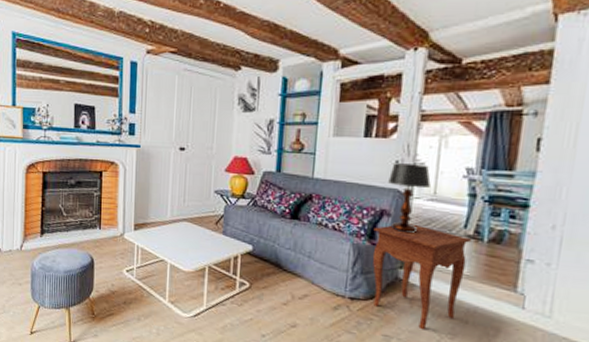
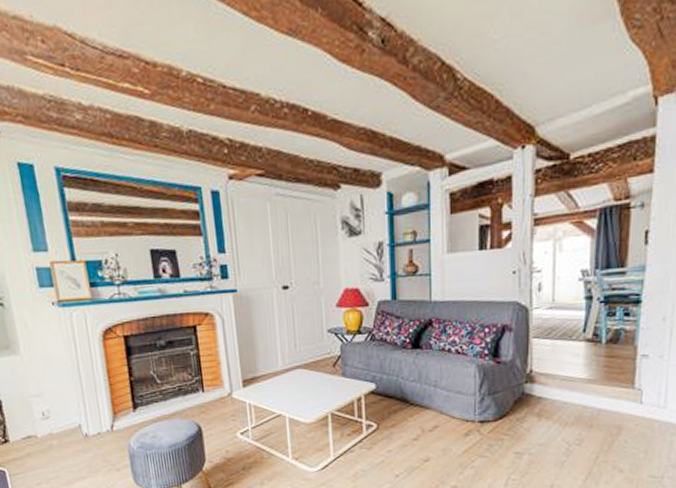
side table: present [372,223,472,330] -> none [497,335,591,441]
table lamp: present [388,163,431,234] -> none [507,272,548,347]

